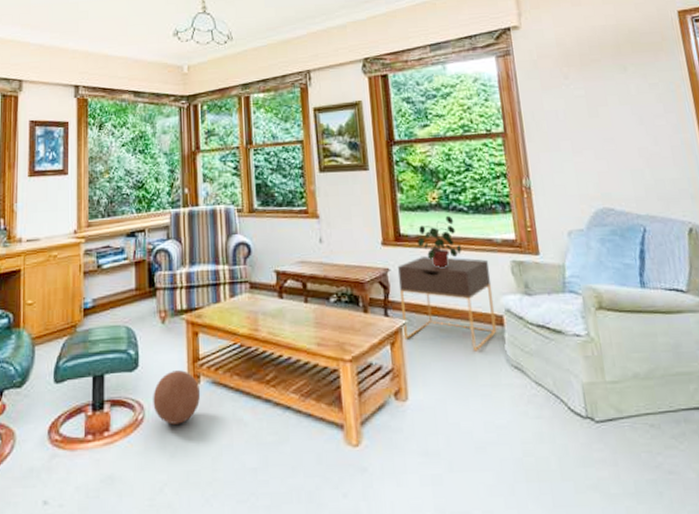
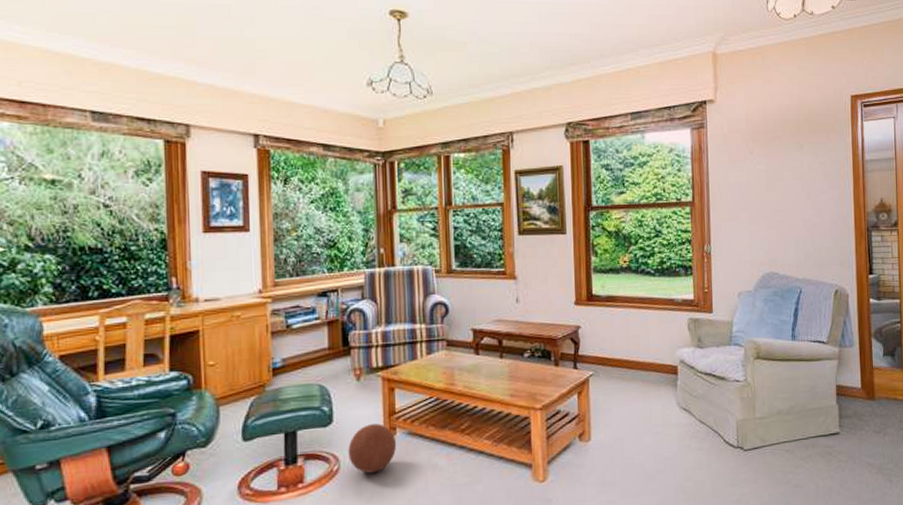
nightstand: present [397,256,497,352] -> none [587,315,671,397]
potted plant: present [418,215,461,267] -> none [608,277,646,325]

